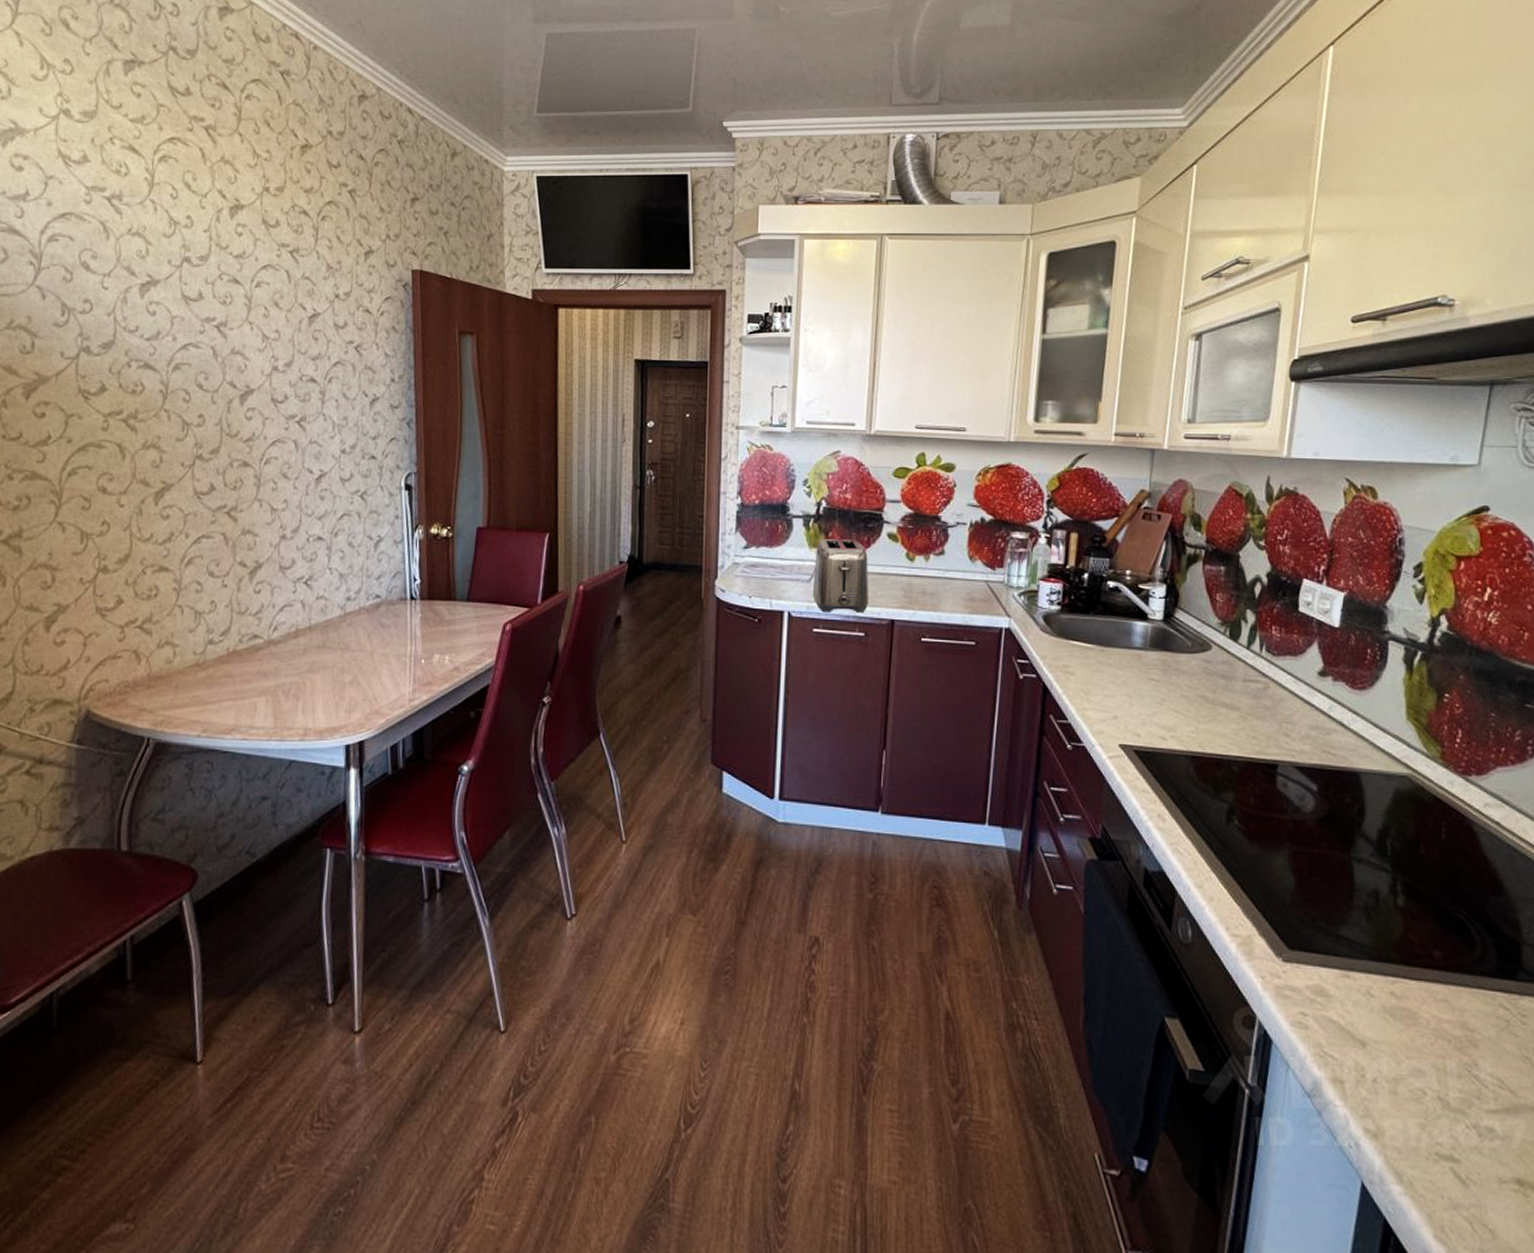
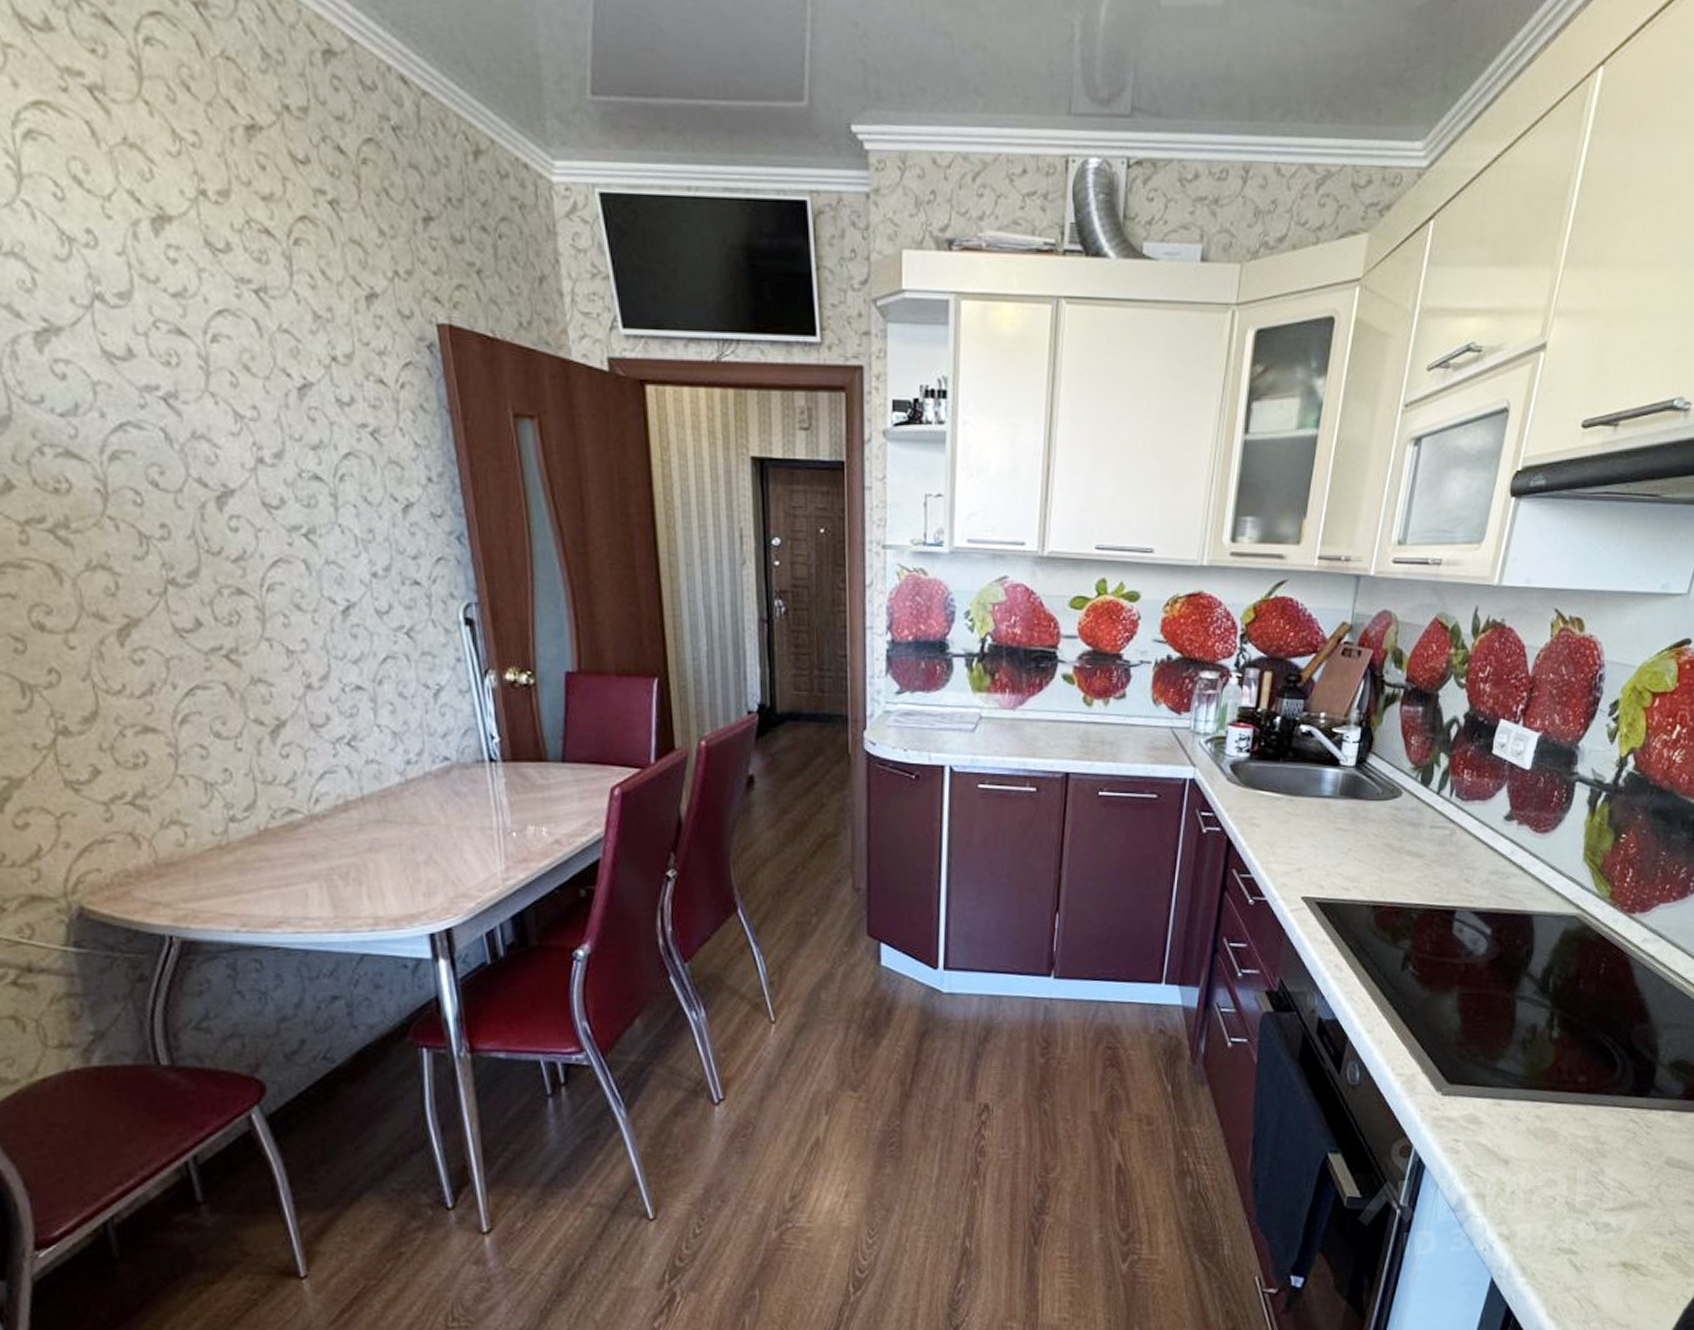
toaster: present [812,538,868,613] -> none [977,680,1040,766]

